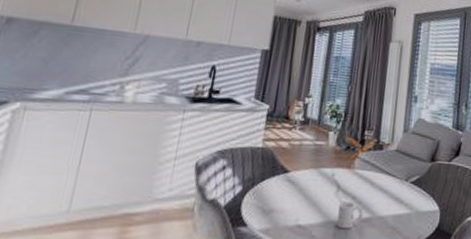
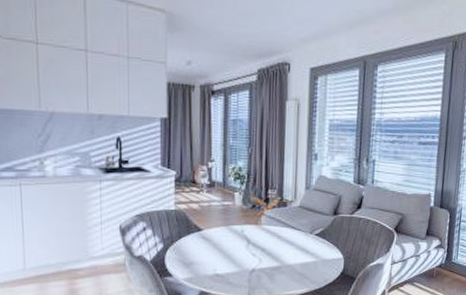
cup: present [337,201,363,229] -> none [249,253,273,276]

